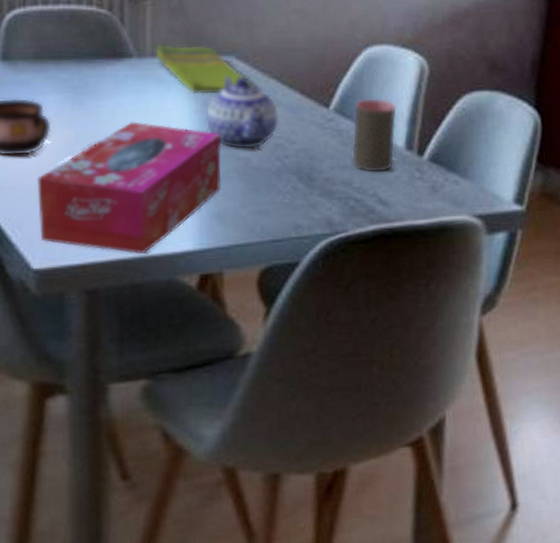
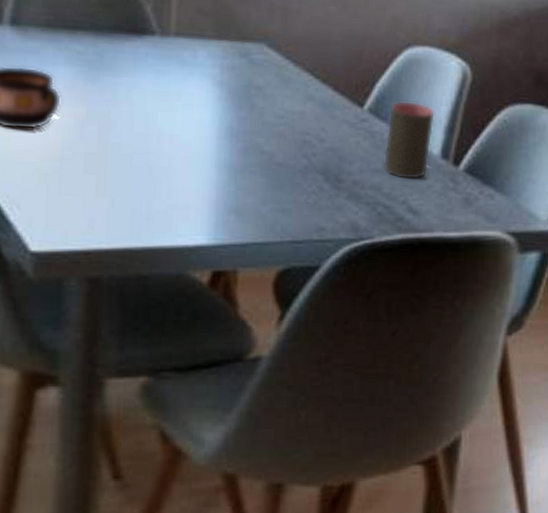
tissue box: present [37,122,222,255] -> none [40,103,245,245]
dish towel: present [155,45,256,95] -> none [180,25,287,83]
teapot: present [205,76,280,150] -> none [229,64,310,144]

